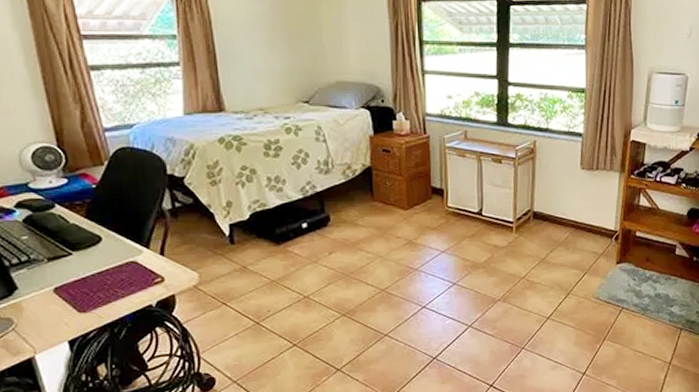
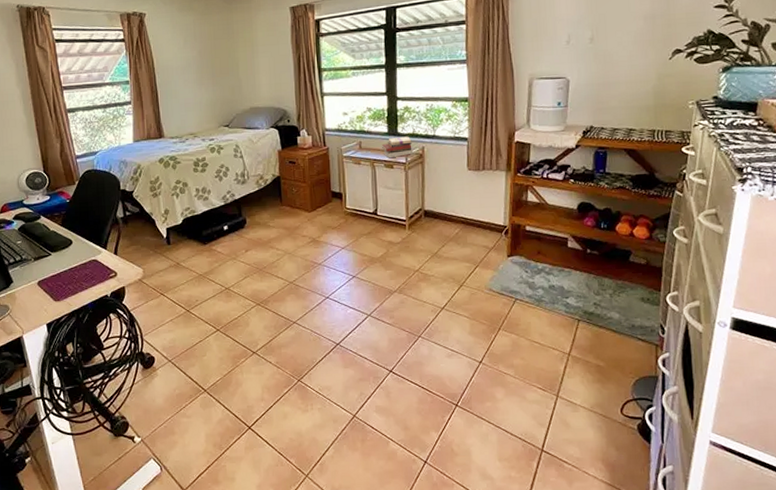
books: none [490,128,525,151] -> present [382,136,414,158]

